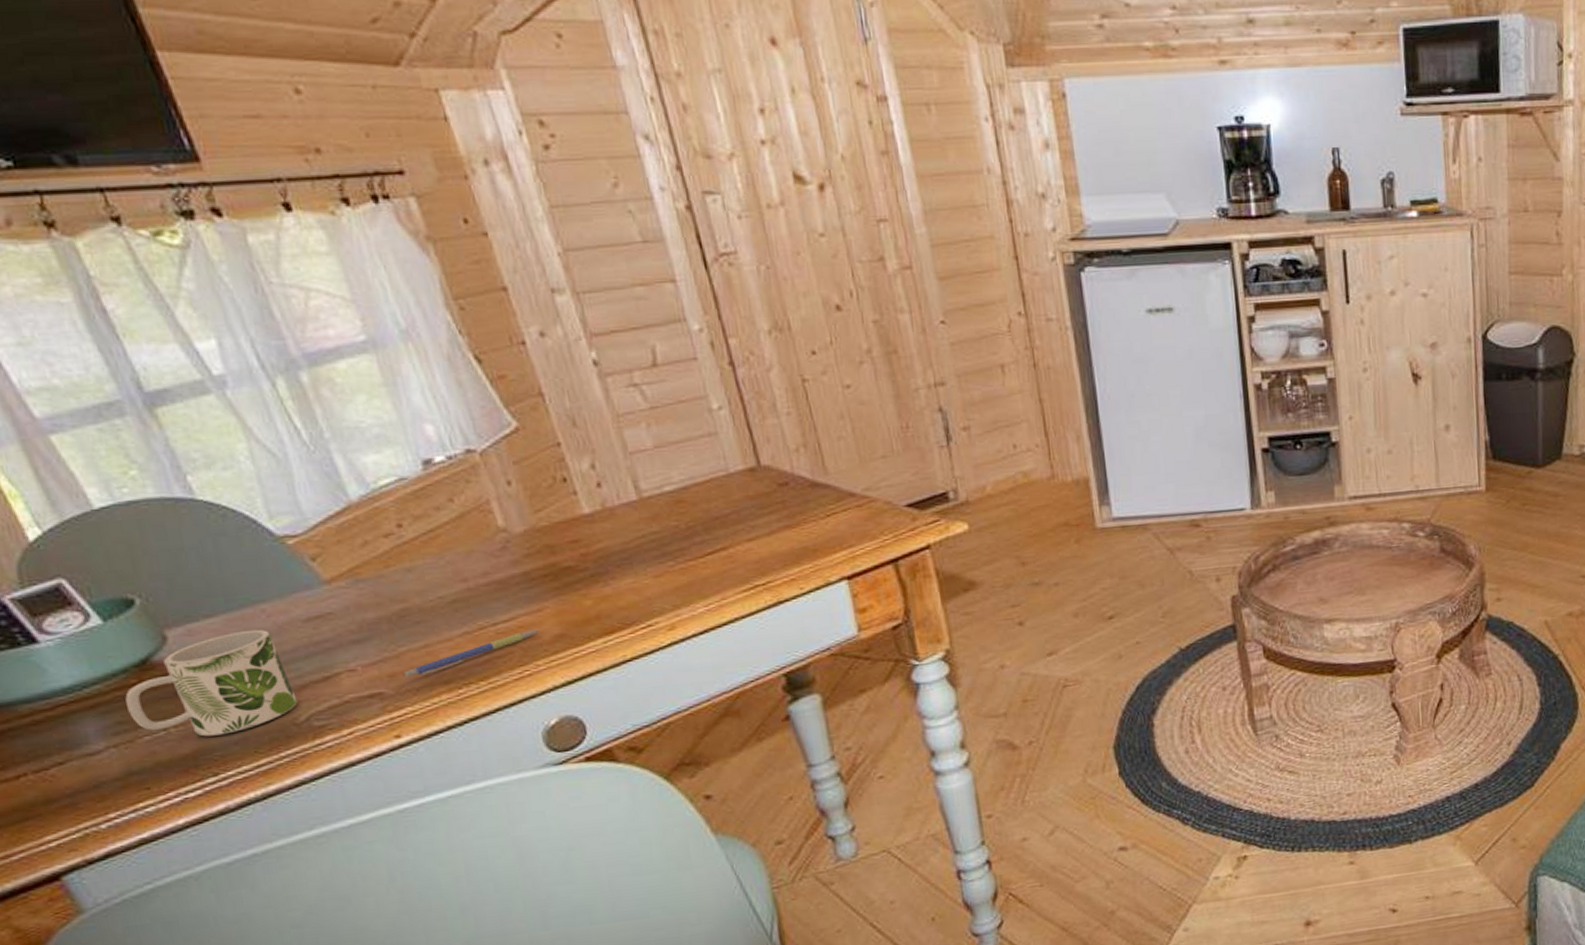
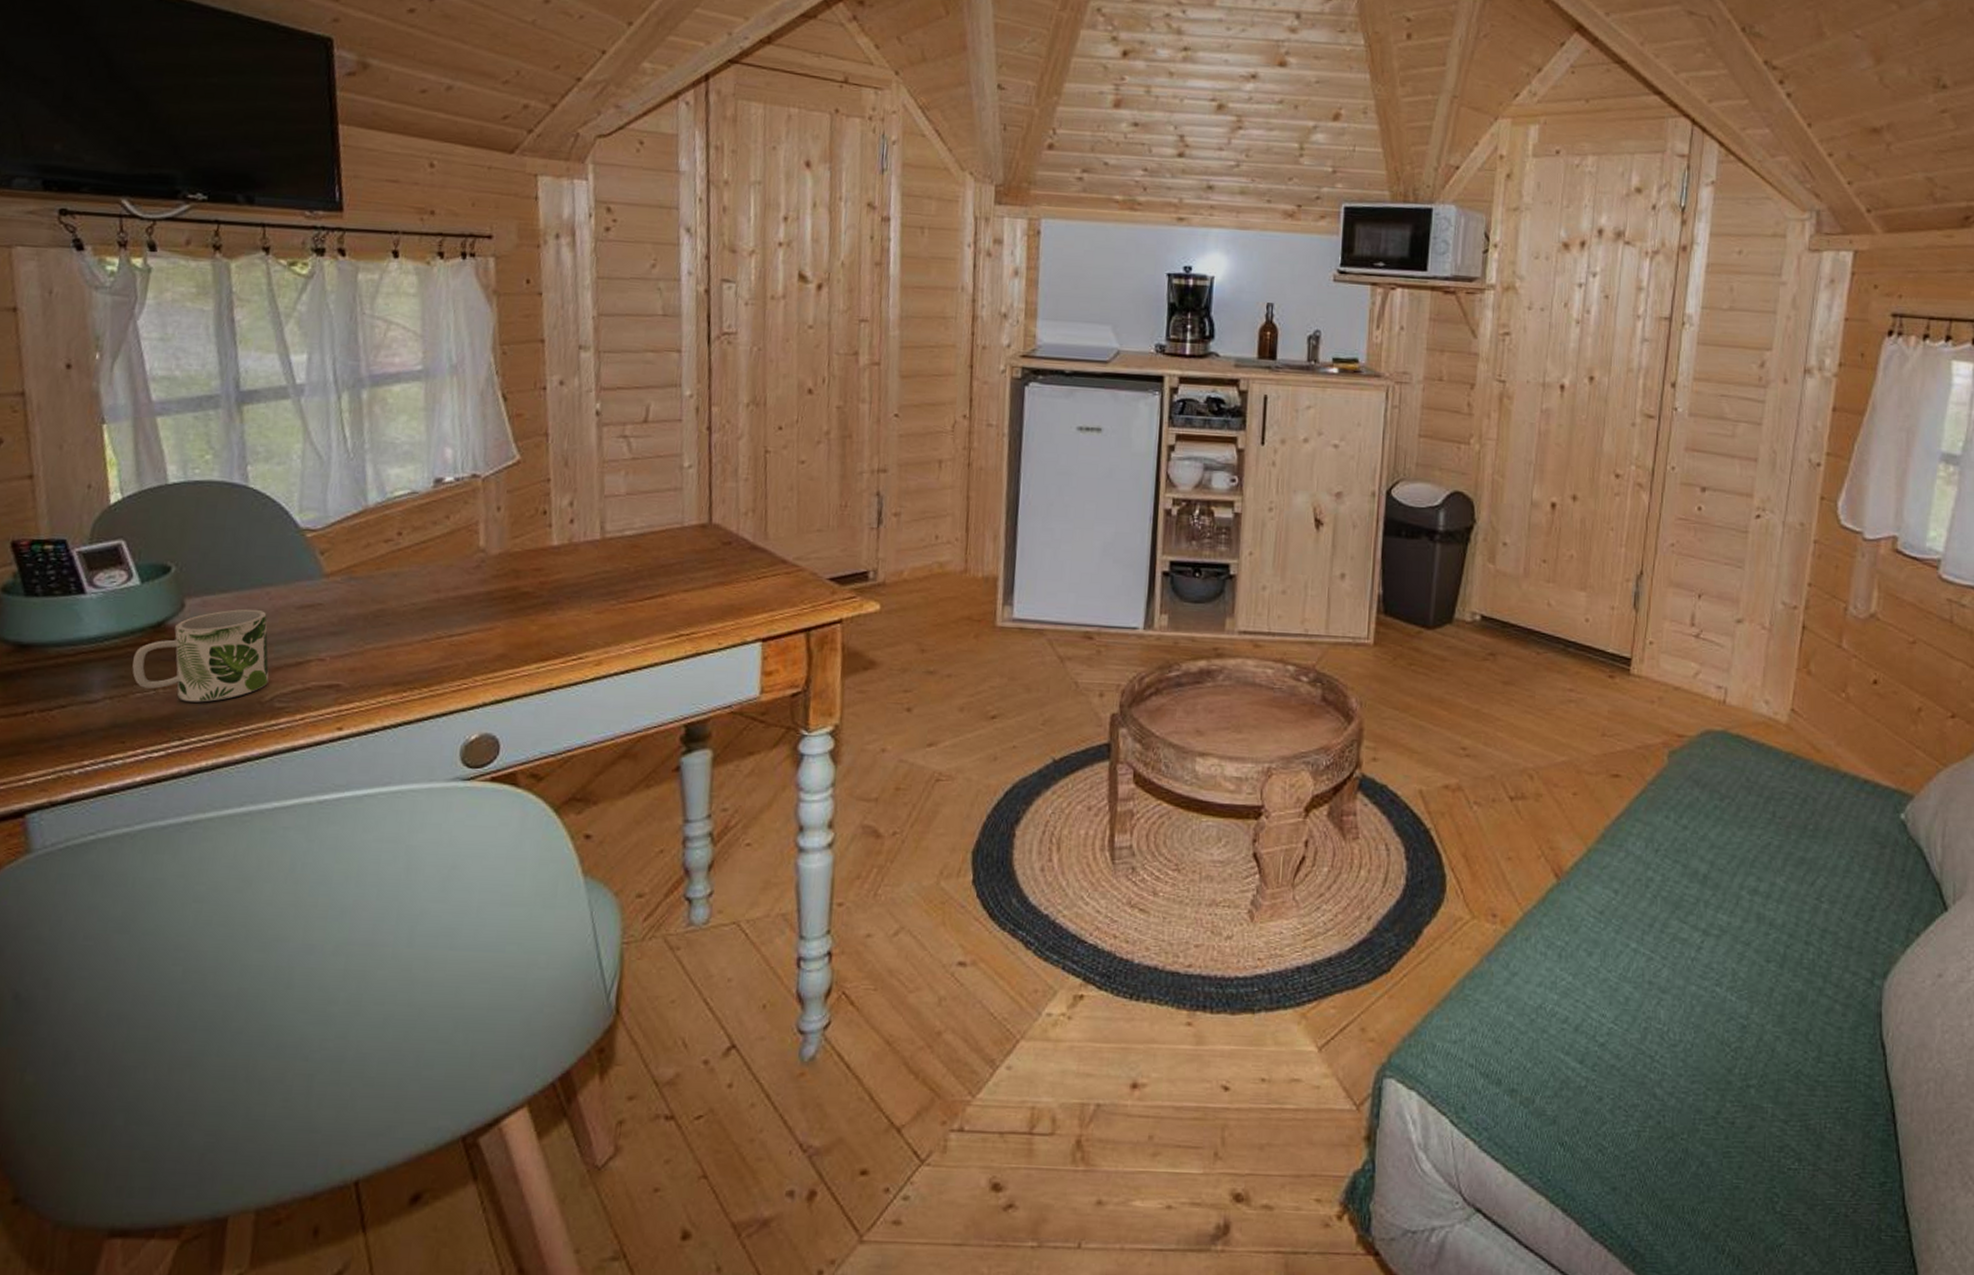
pen: present [404,629,539,678] -> none [362,646,486,675]

